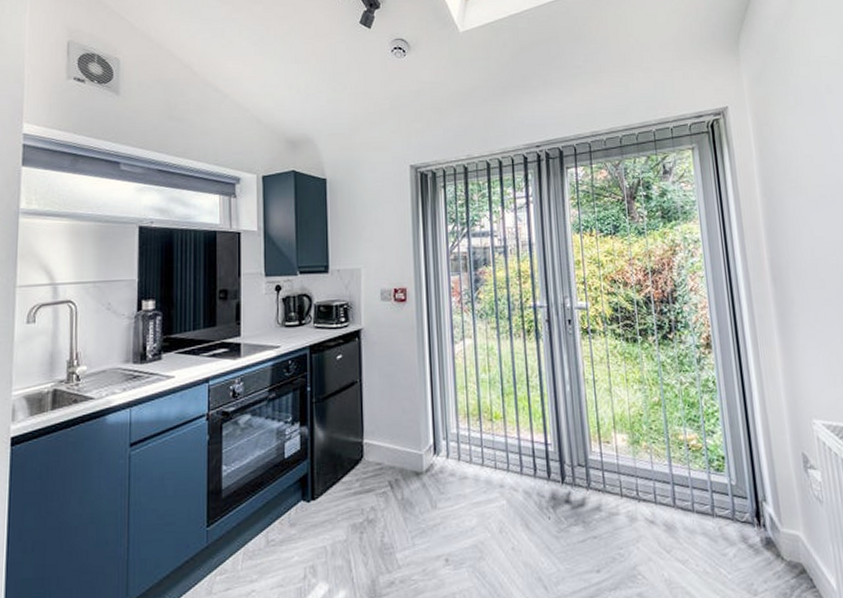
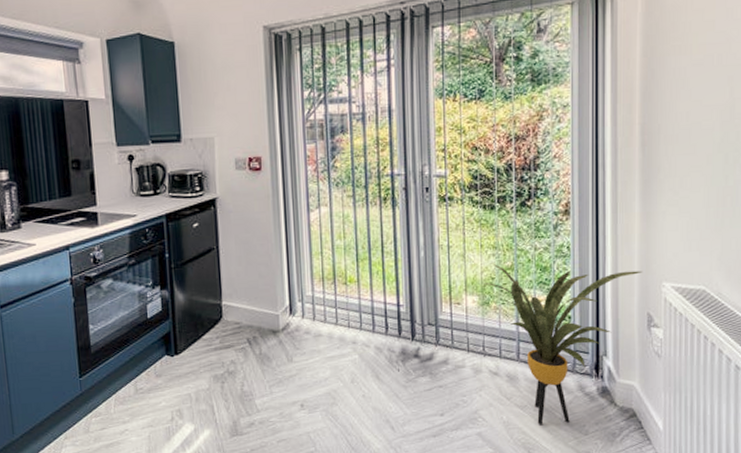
house plant: none [631,398,792,583] -> present [482,263,643,425]

